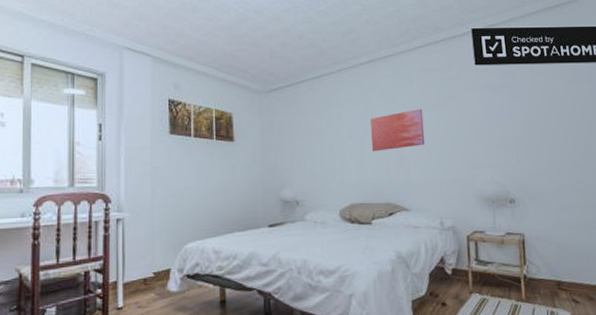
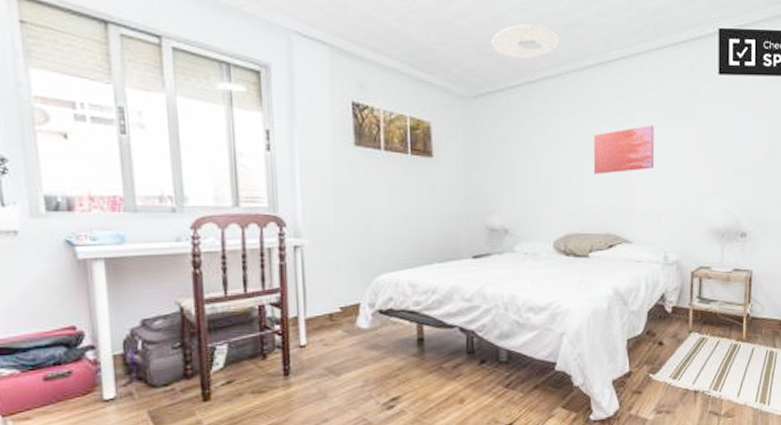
ceiling light: none [281,33,337,60] -> present [491,24,559,59]

